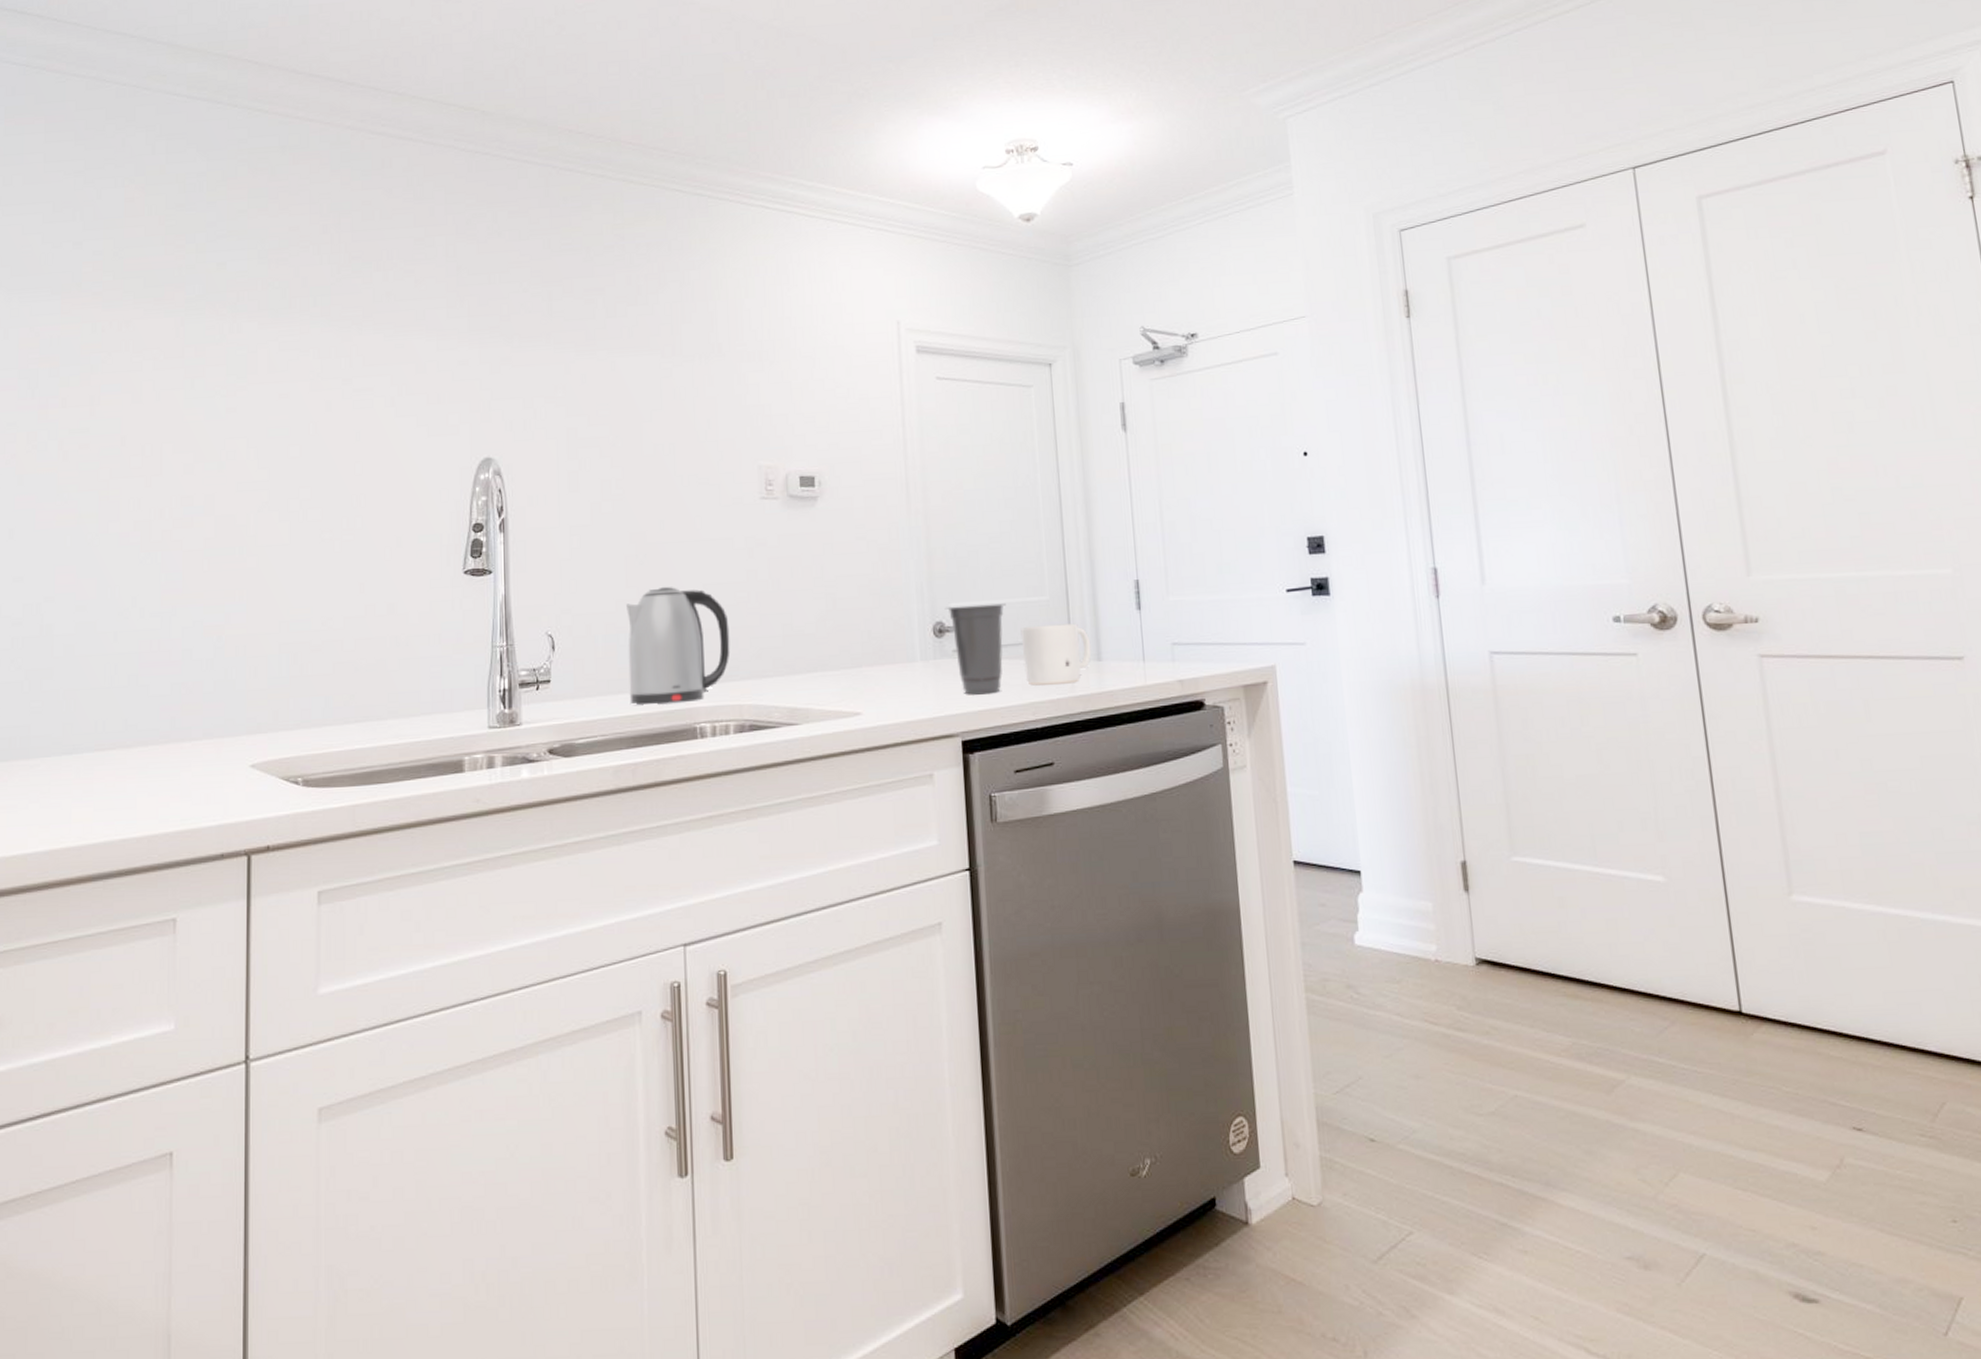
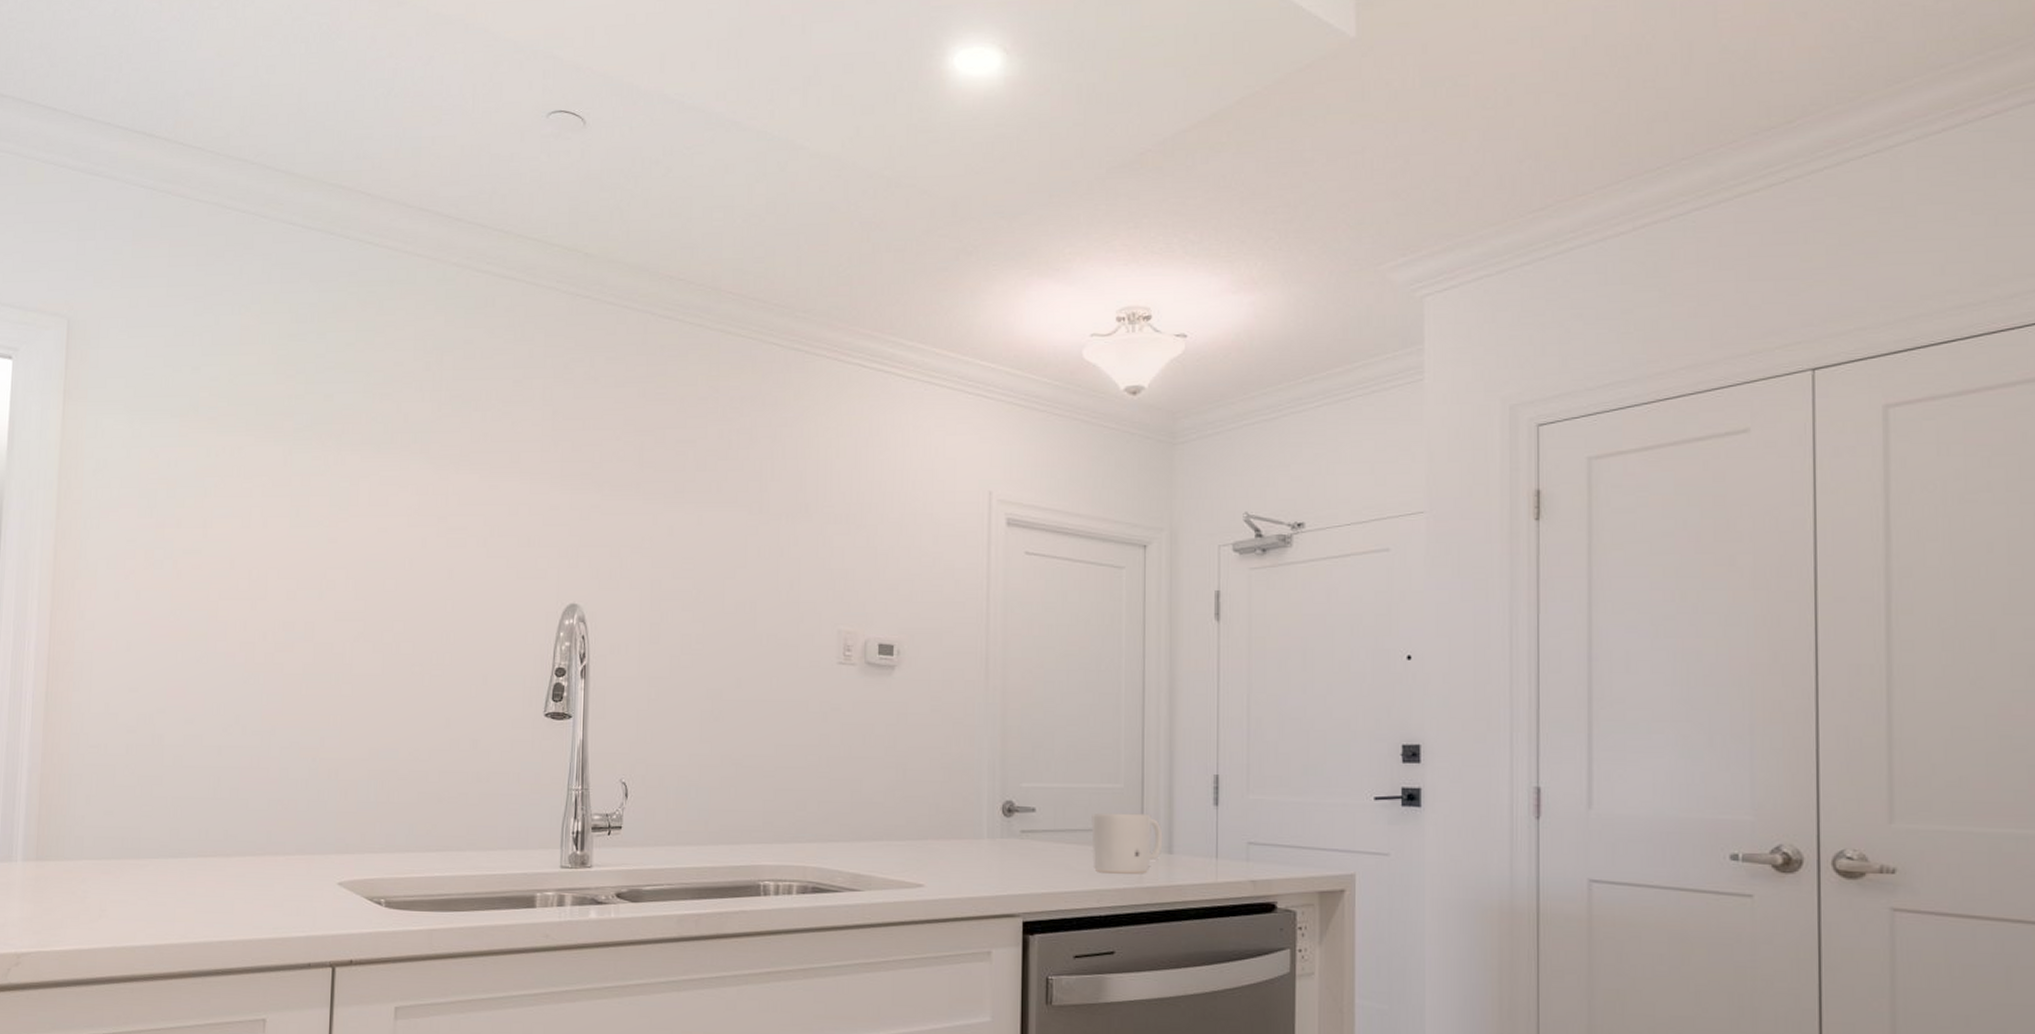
kettle: present [626,586,730,706] -> none [697,743,799,860]
cup: present [944,603,1006,696] -> none [1015,786,1079,878]

